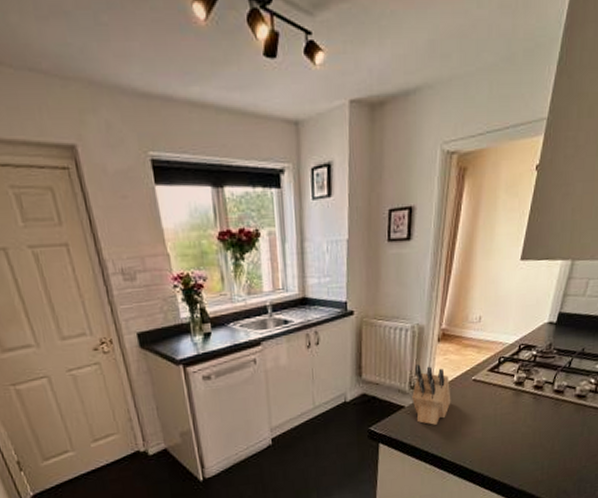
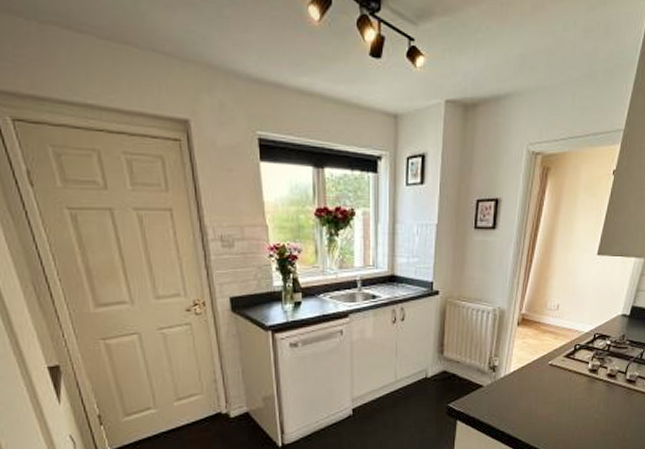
knife block: present [412,364,451,425] -> none [491,346,528,406]

